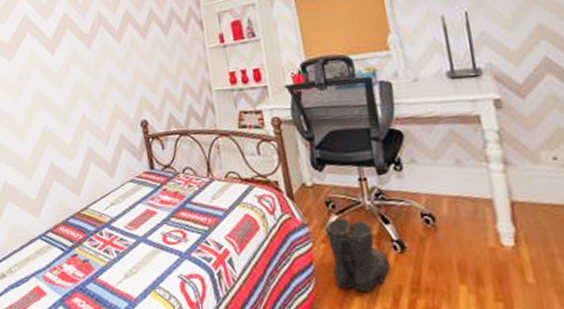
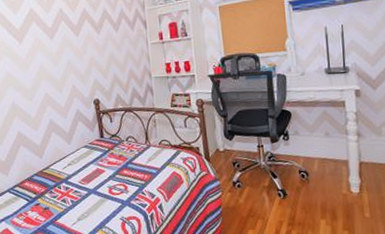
boots: present [325,217,390,292] -> none [231,174,275,226]

